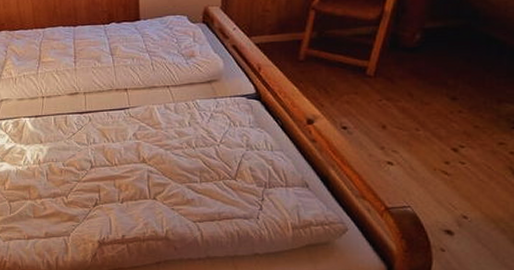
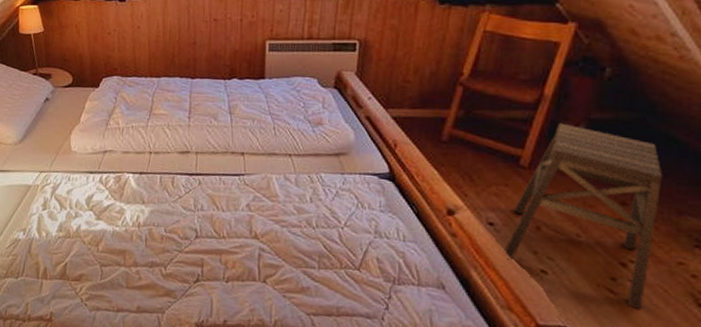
stool: none [355,34,486,185] -> present [503,123,663,309]

